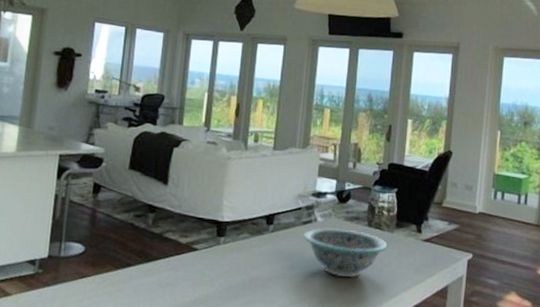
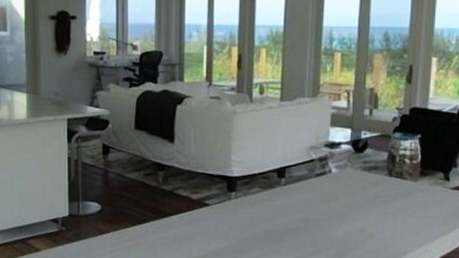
decorative bowl: present [303,228,388,278] -> none [318,179,411,229]

